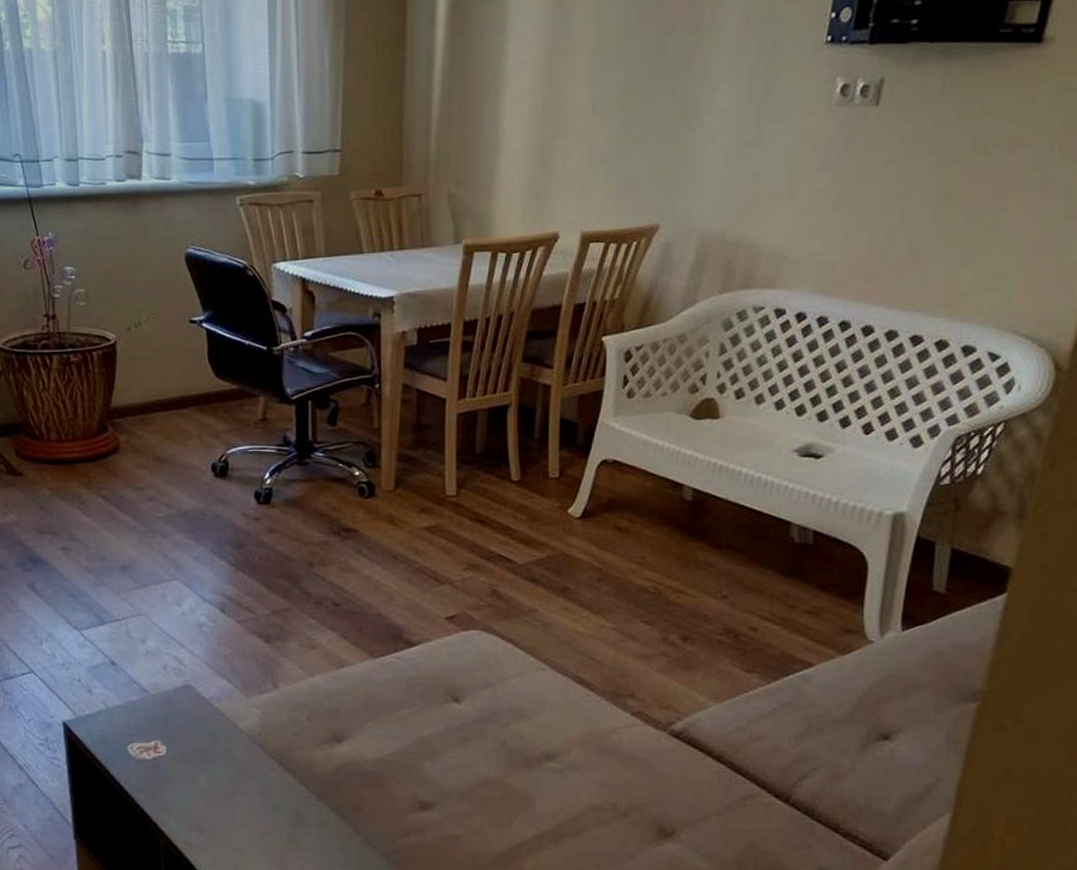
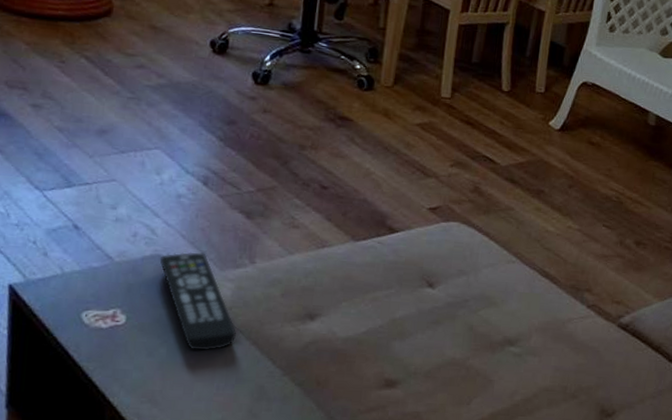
remote control: none [190,680,269,778] -> present [159,252,238,351]

